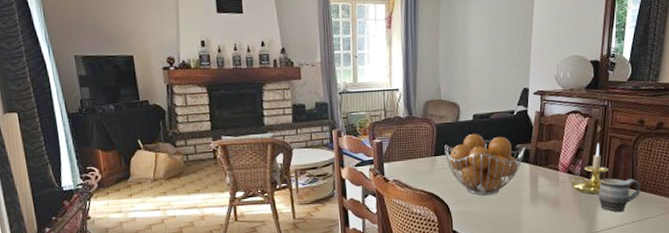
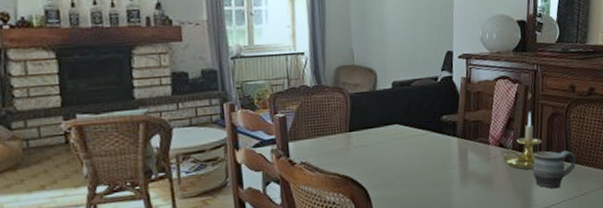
fruit basket: present [444,133,526,196] -> none [360,103,453,177]

